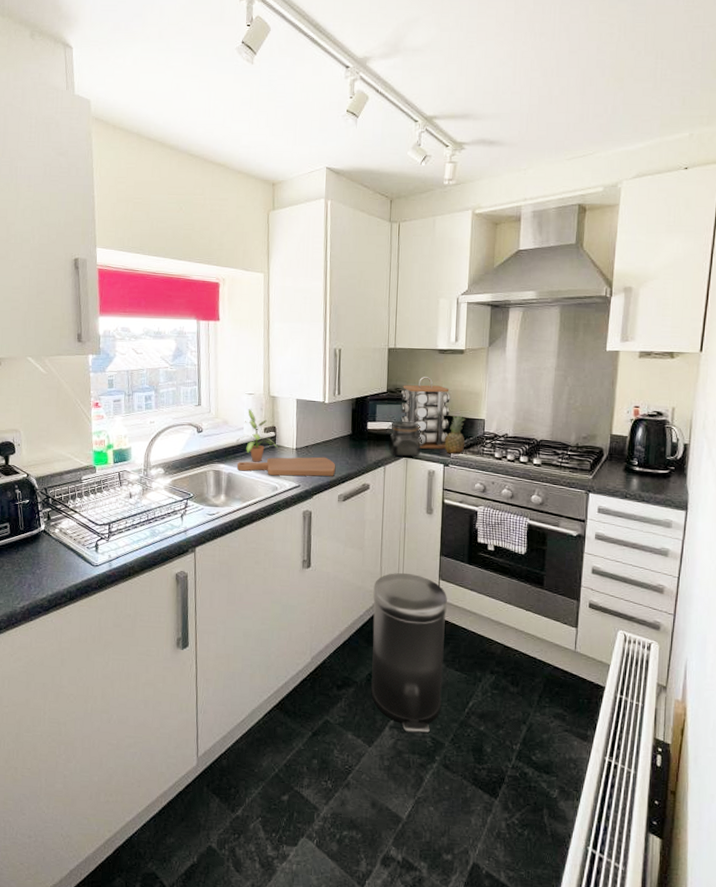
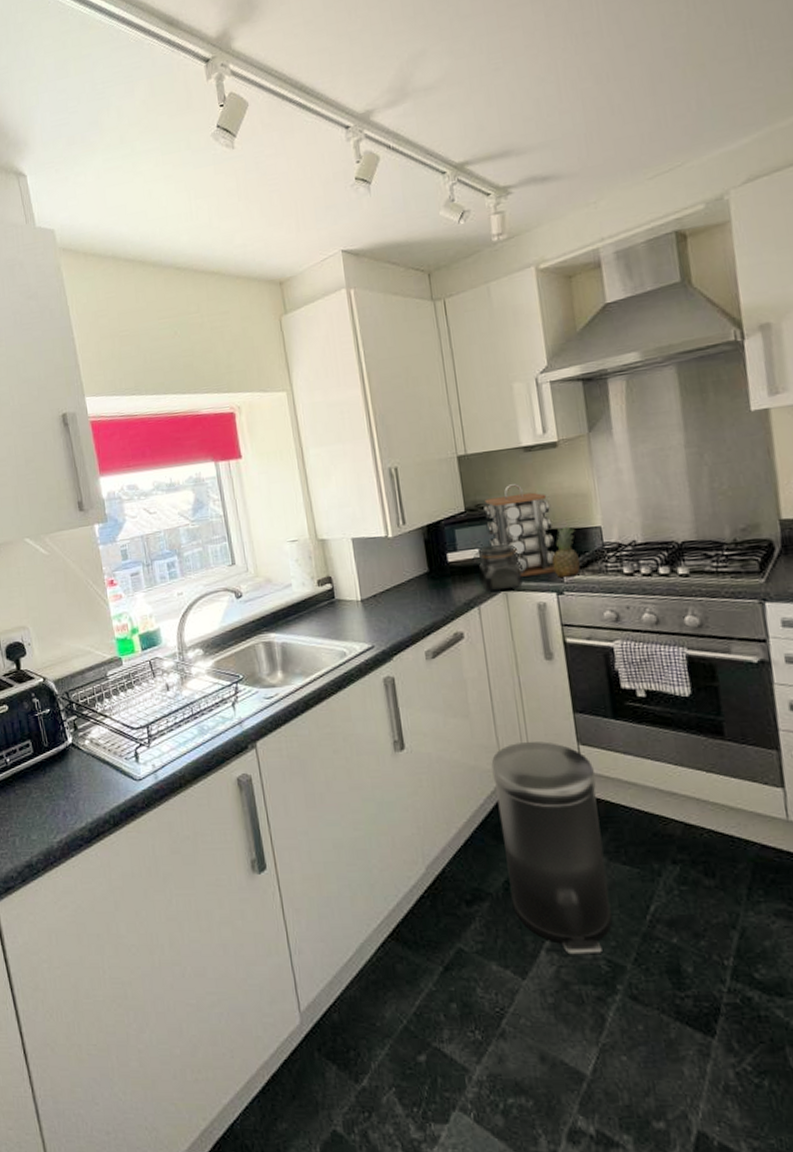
potted plant: present [236,409,278,462] -> none [285,559,338,625]
cutting board: present [236,457,336,477] -> none [290,605,417,638]

